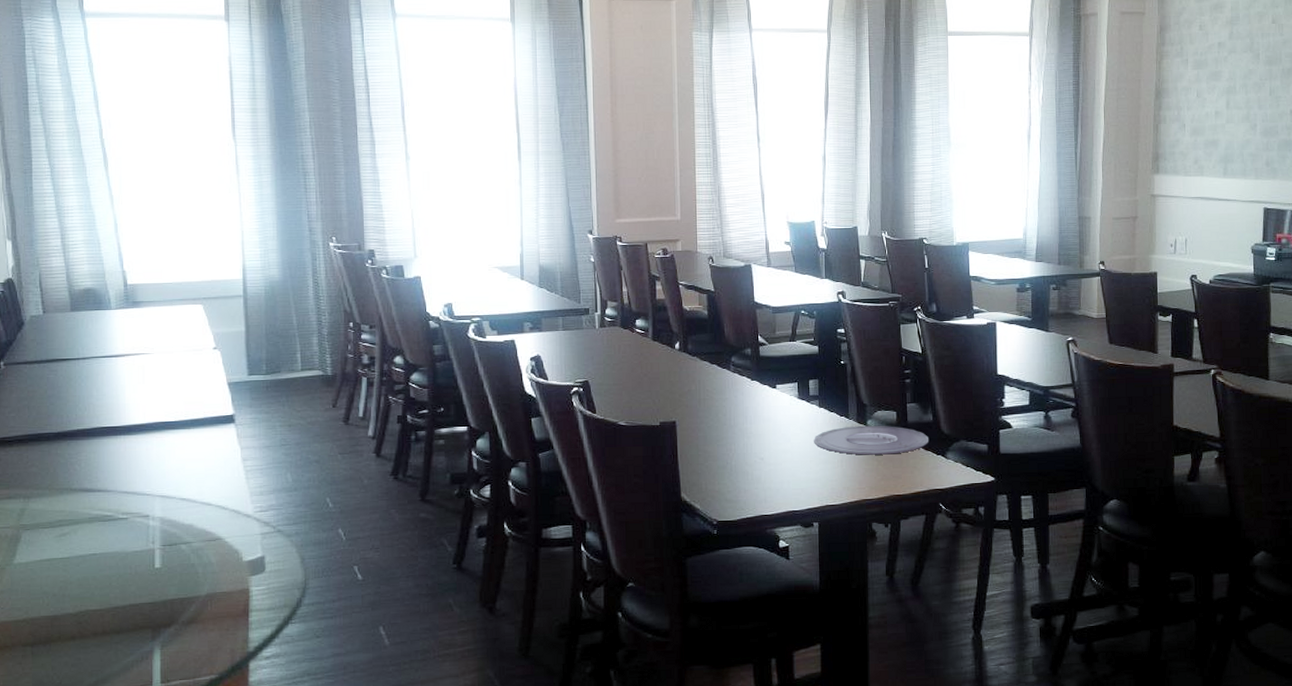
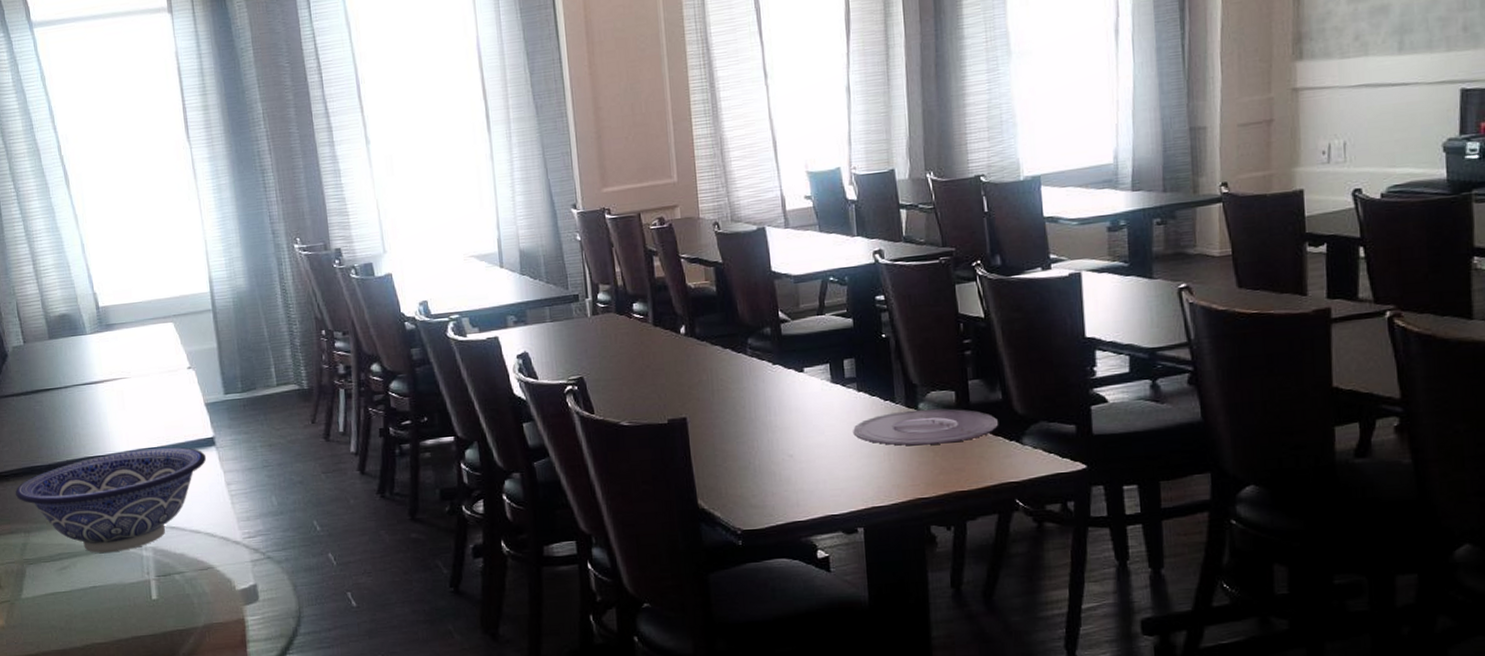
decorative bowl: none [17,422,225,521] -> present [15,447,207,553]

